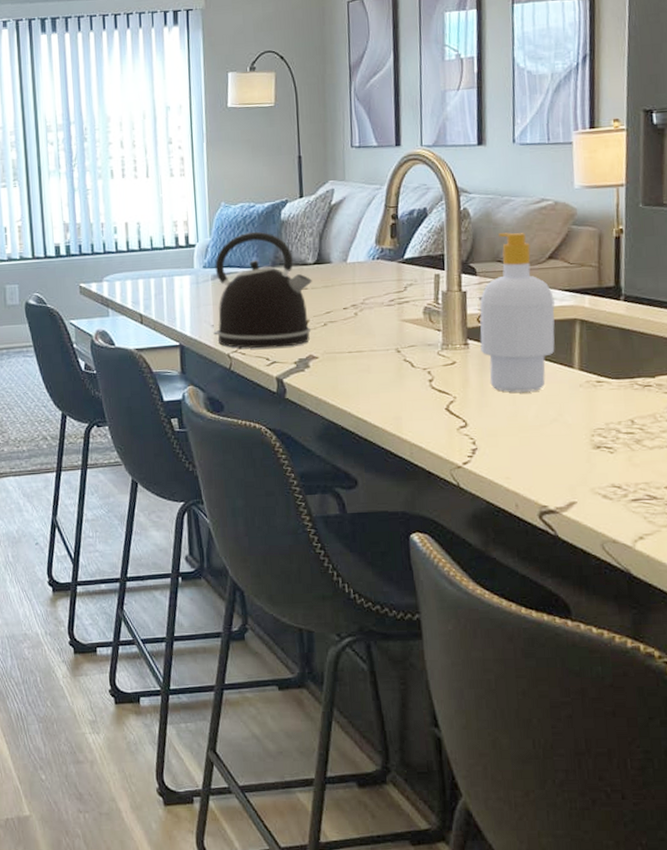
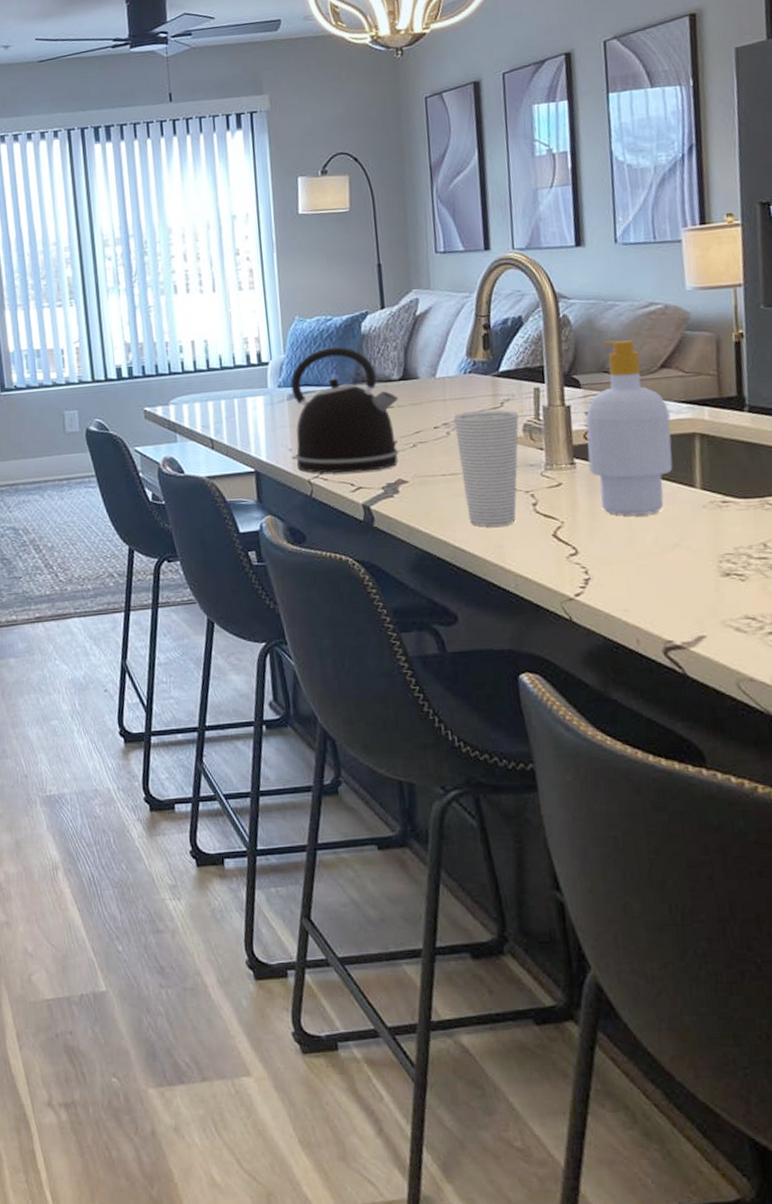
cup: none [361,293,420,400] -> present [454,410,519,527]

